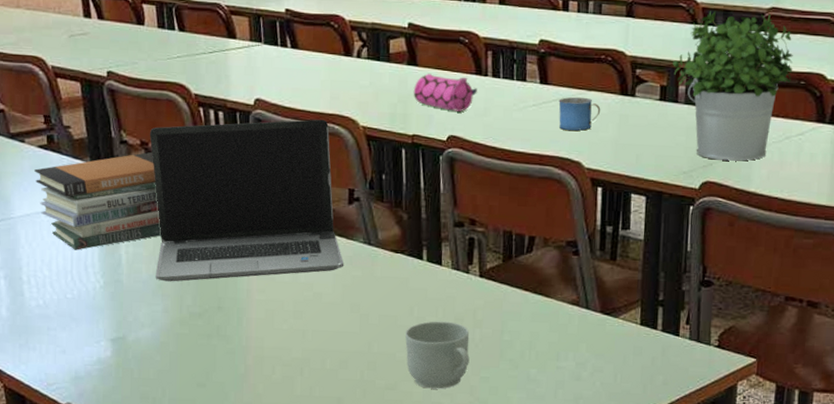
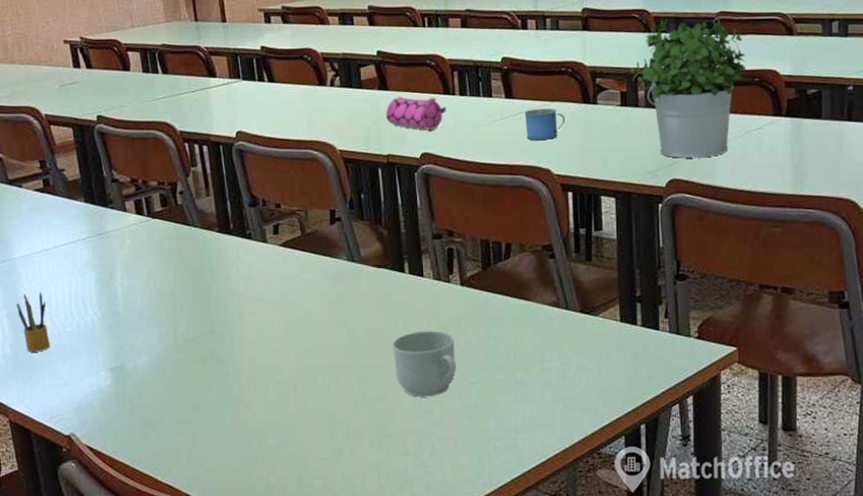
pencil box: none [14,253,49,317] -> present [16,291,50,352]
book stack: present [34,151,162,250] -> none [32,187,155,286]
laptop computer: present [149,119,344,282] -> none [138,146,330,310]

